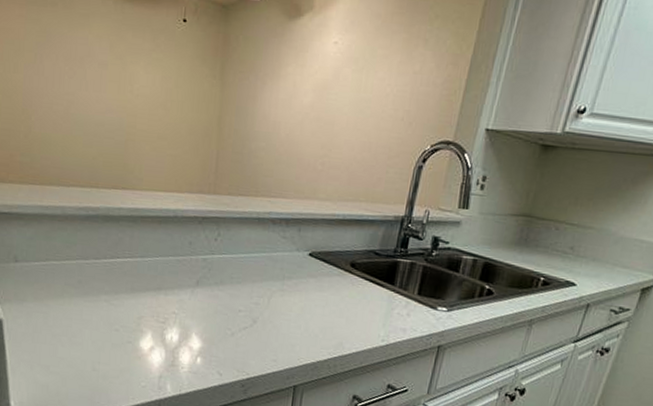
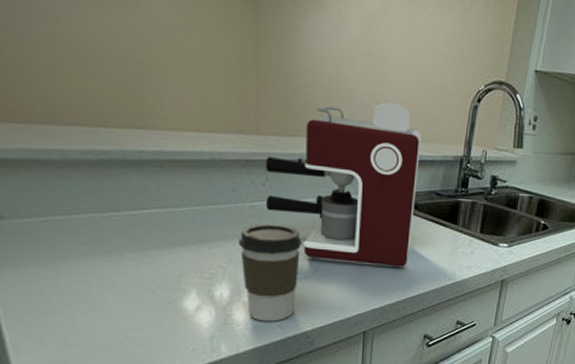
coffee cup: none [190,275,245,368] -> present [239,223,302,322]
coffee maker: none [215,164,364,325] -> present [265,102,421,267]

